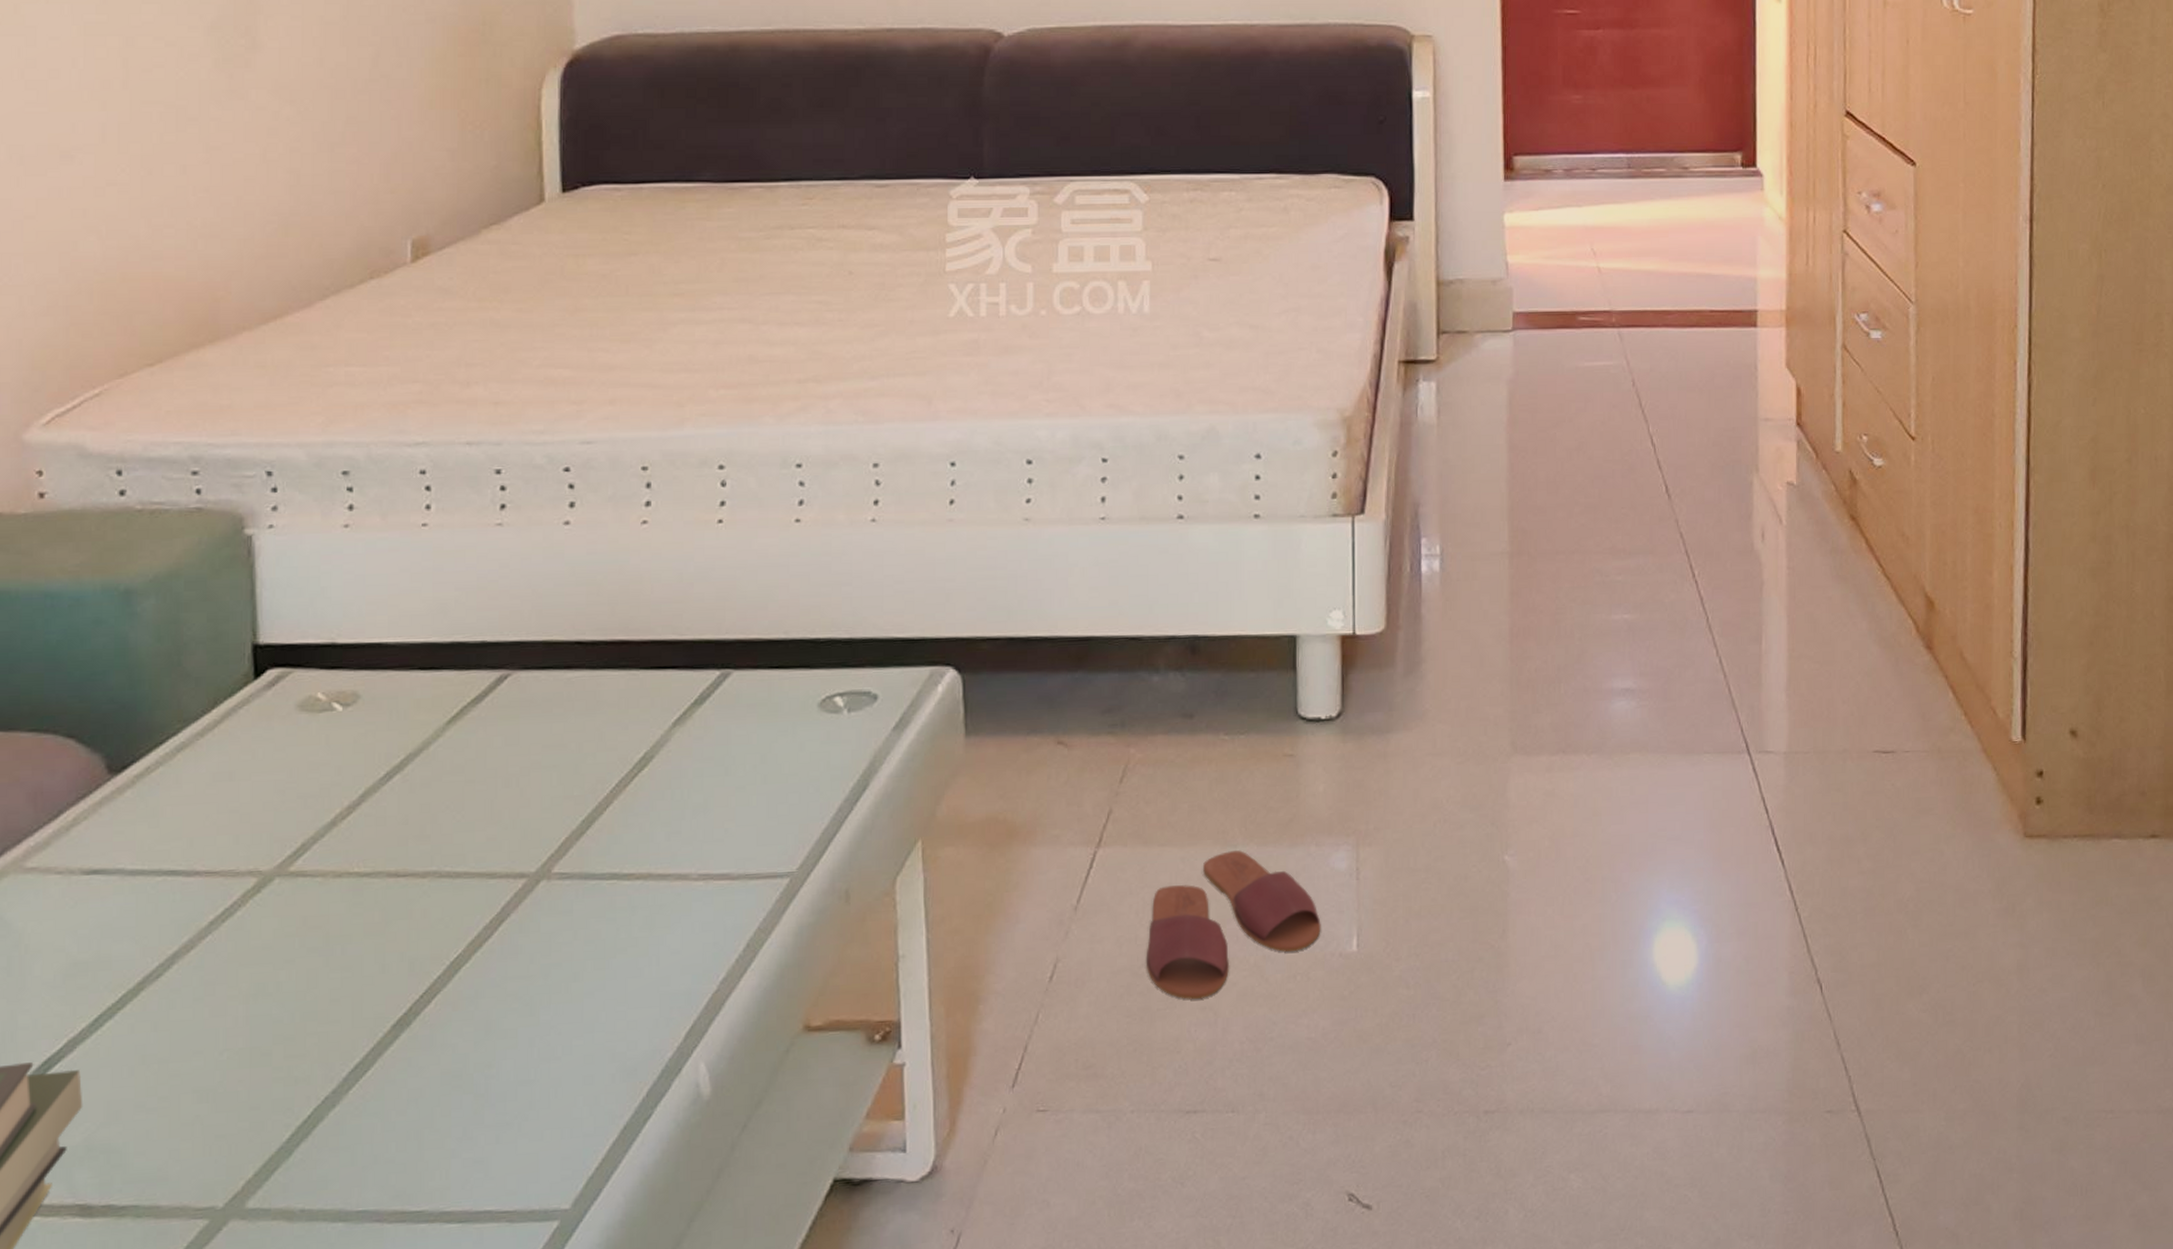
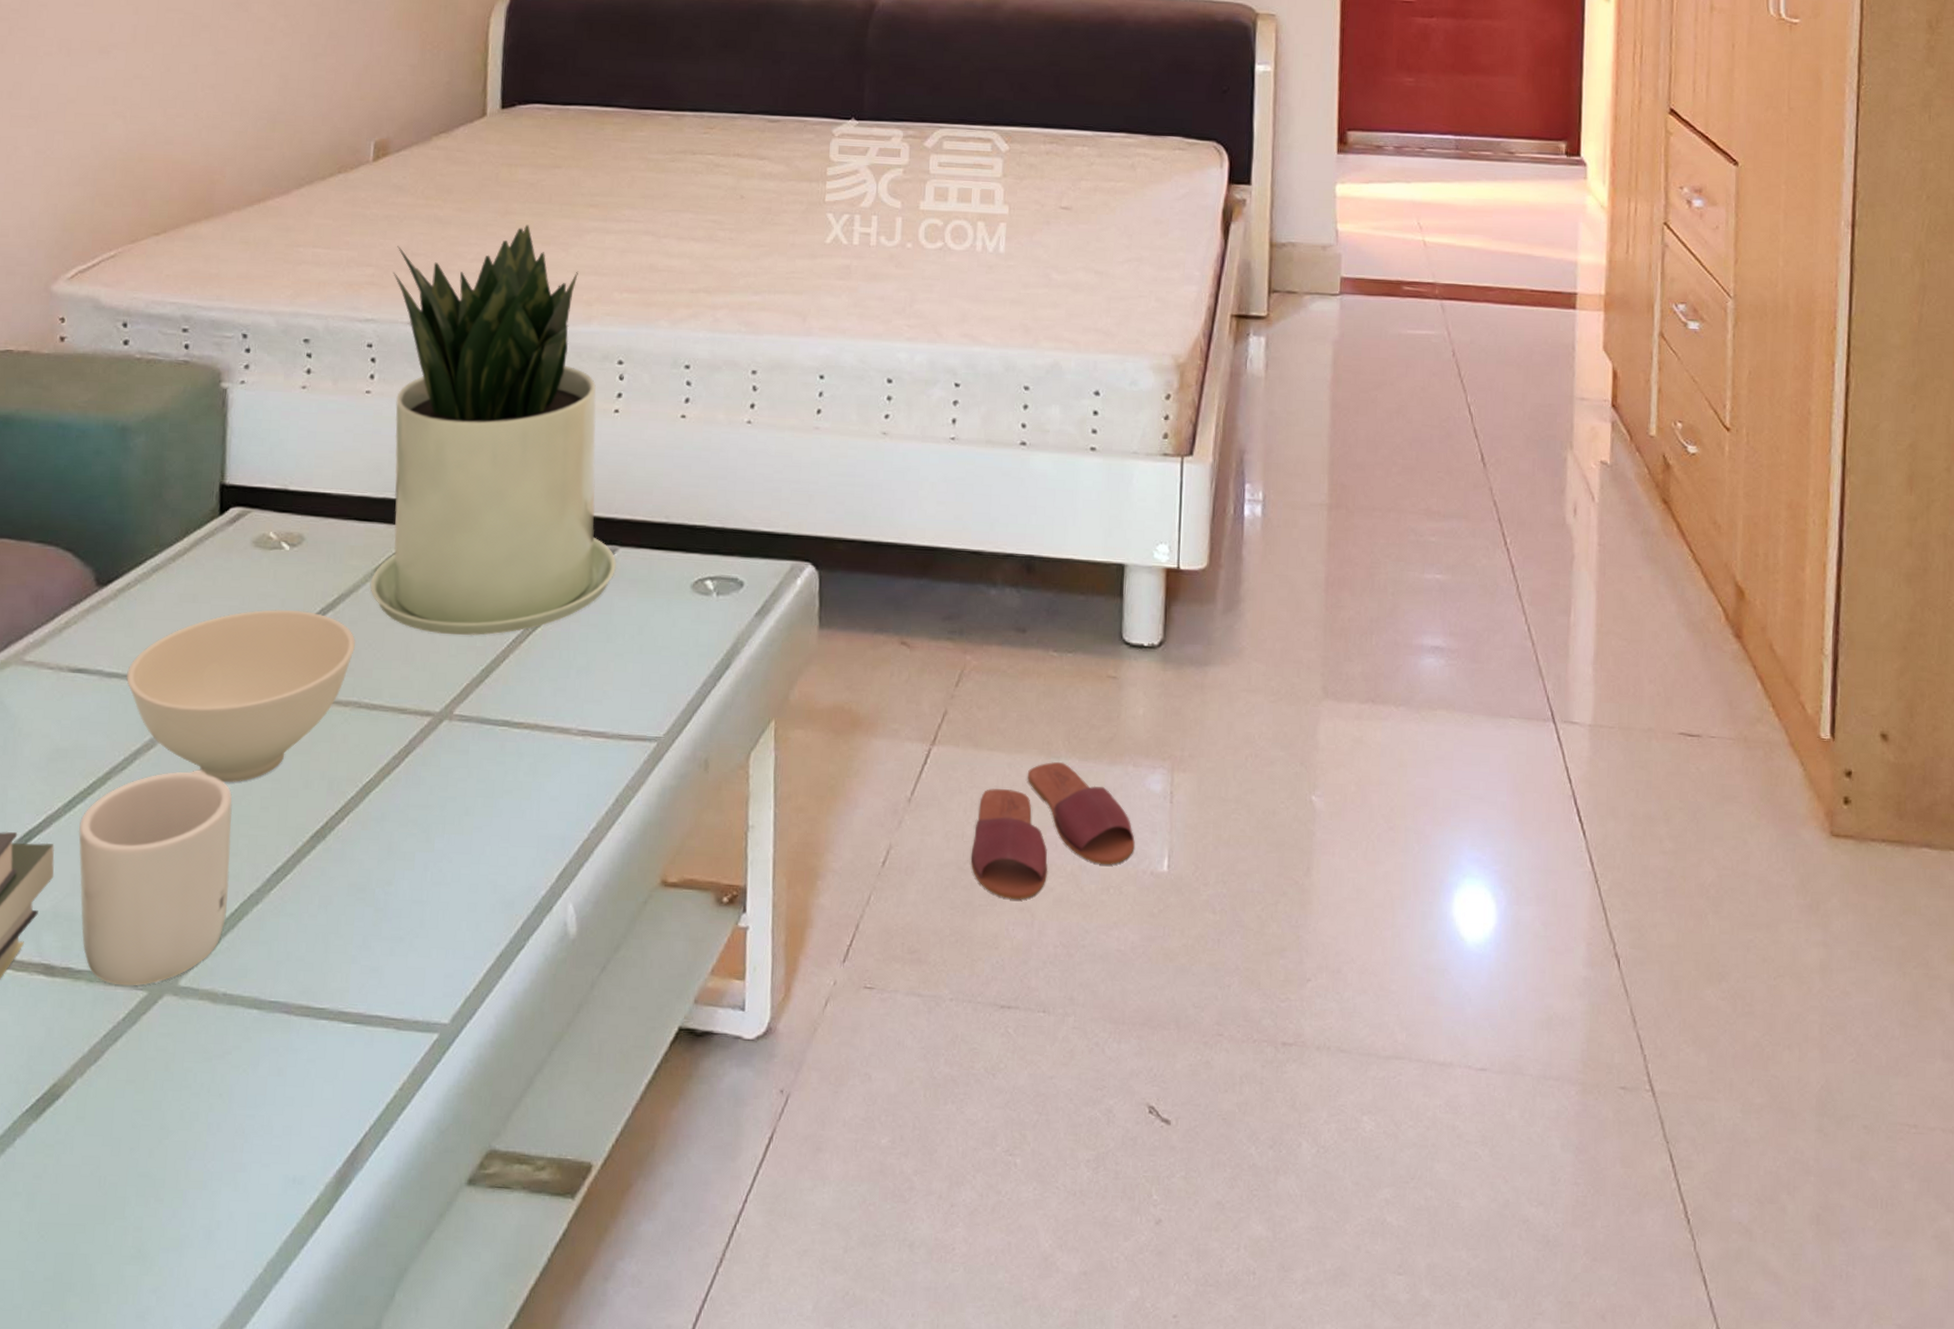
mug: none [110,967,299,1217] -> present [79,769,233,986]
bowl: none [153,777,430,978] -> present [126,609,355,783]
planter: none [442,321,731,786] -> present [370,224,616,636]

